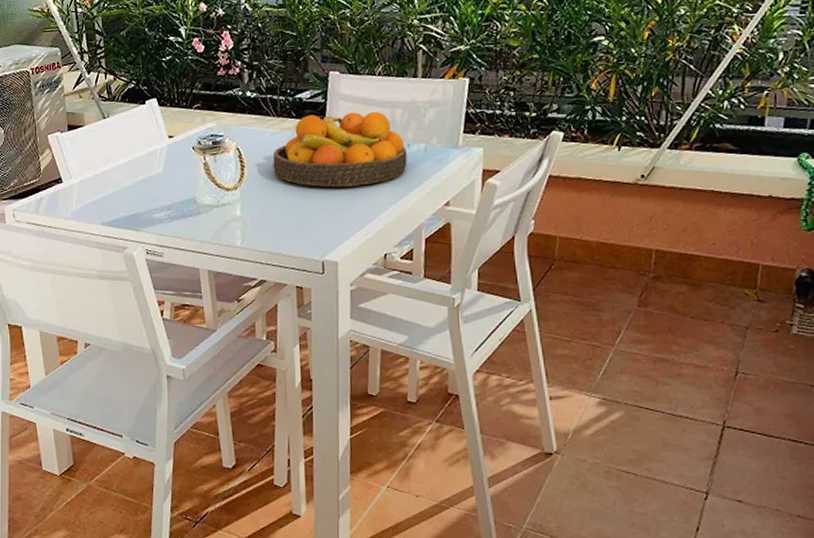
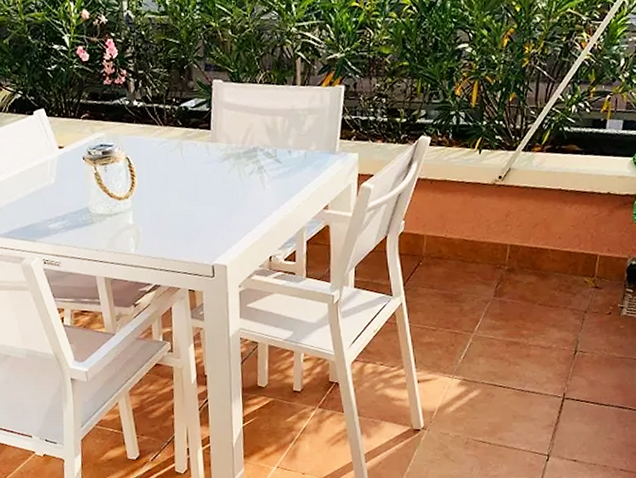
fruit bowl: present [273,111,407,187] -> none [161,119,289,194]

